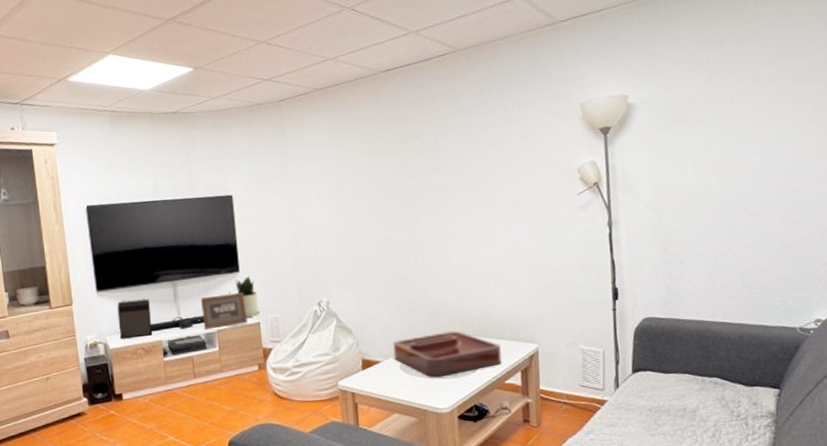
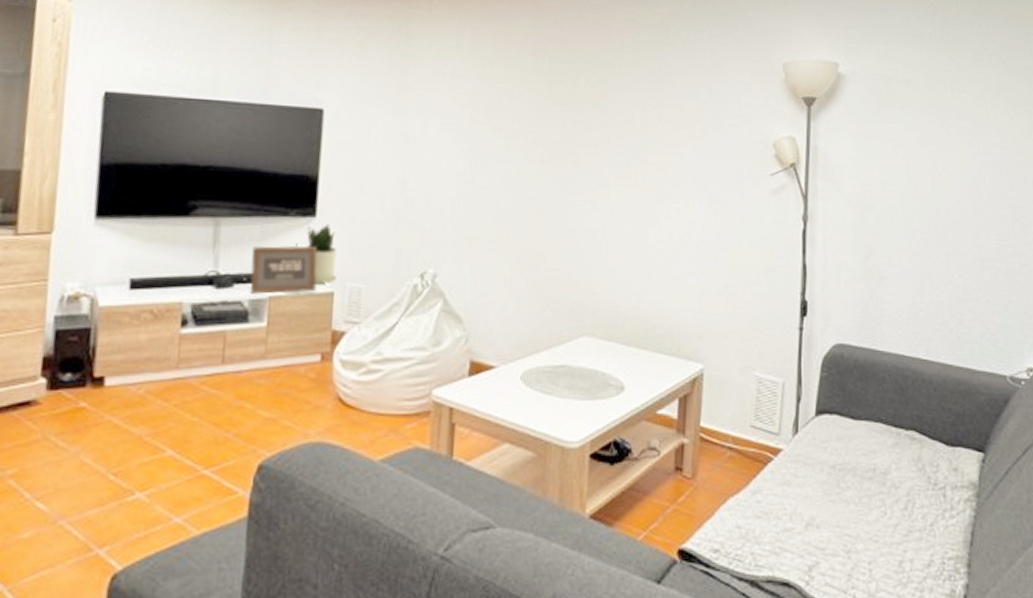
speaker: present [117,298,152,339] -> none [119,236,175,294]
decorative tray: present [393,331,502,378] -> none [514,334,657,397]

